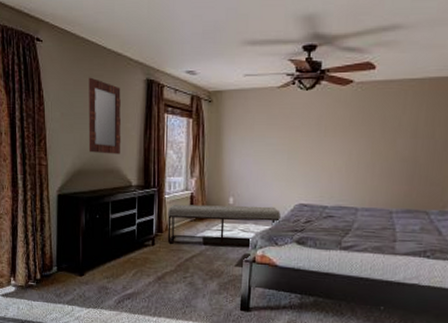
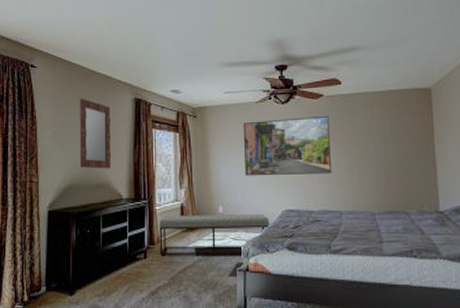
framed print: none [259,104,357,169] -> present [243,115,332,176]

